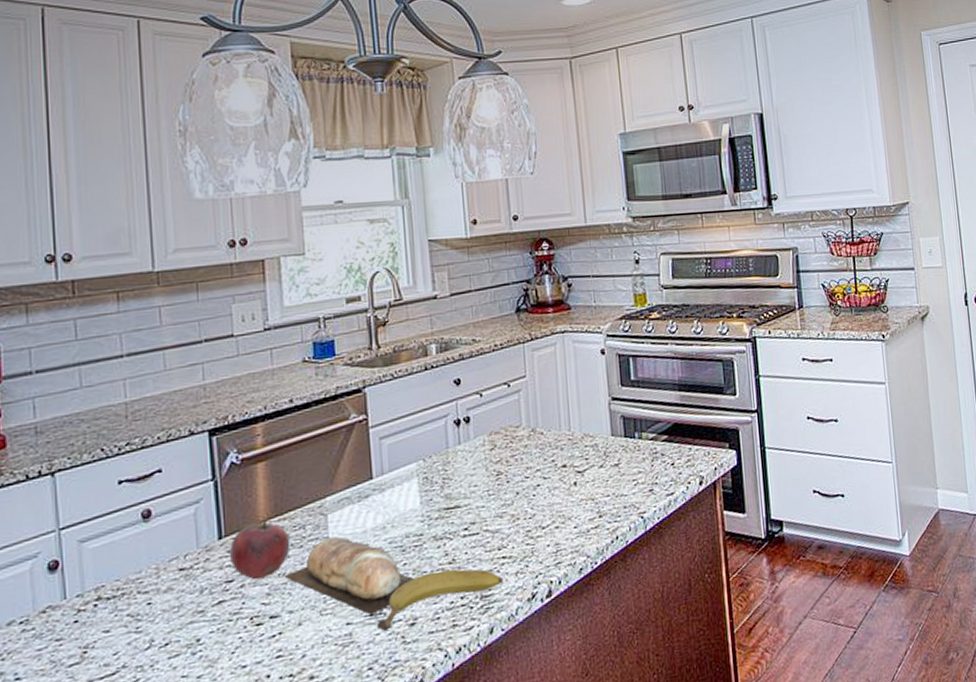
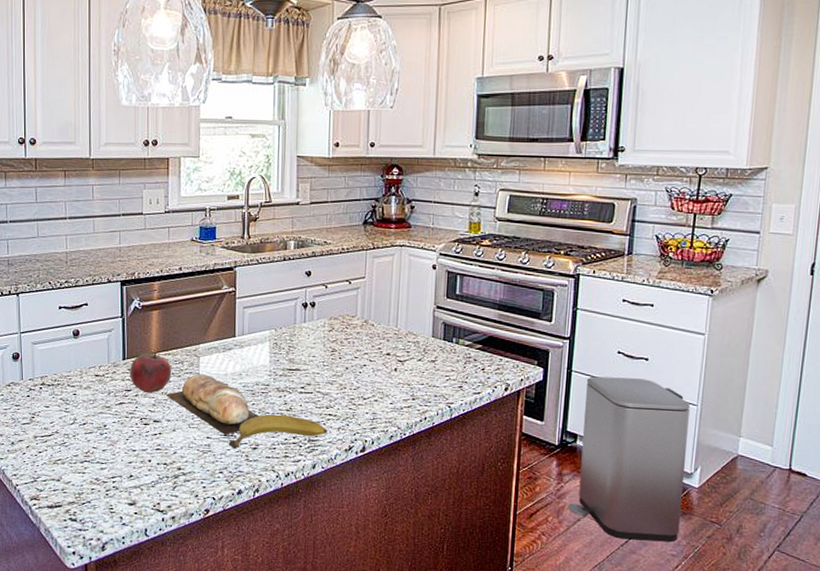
pedal bin: none [781,442,901,635] -> present [567,376,690,542]

